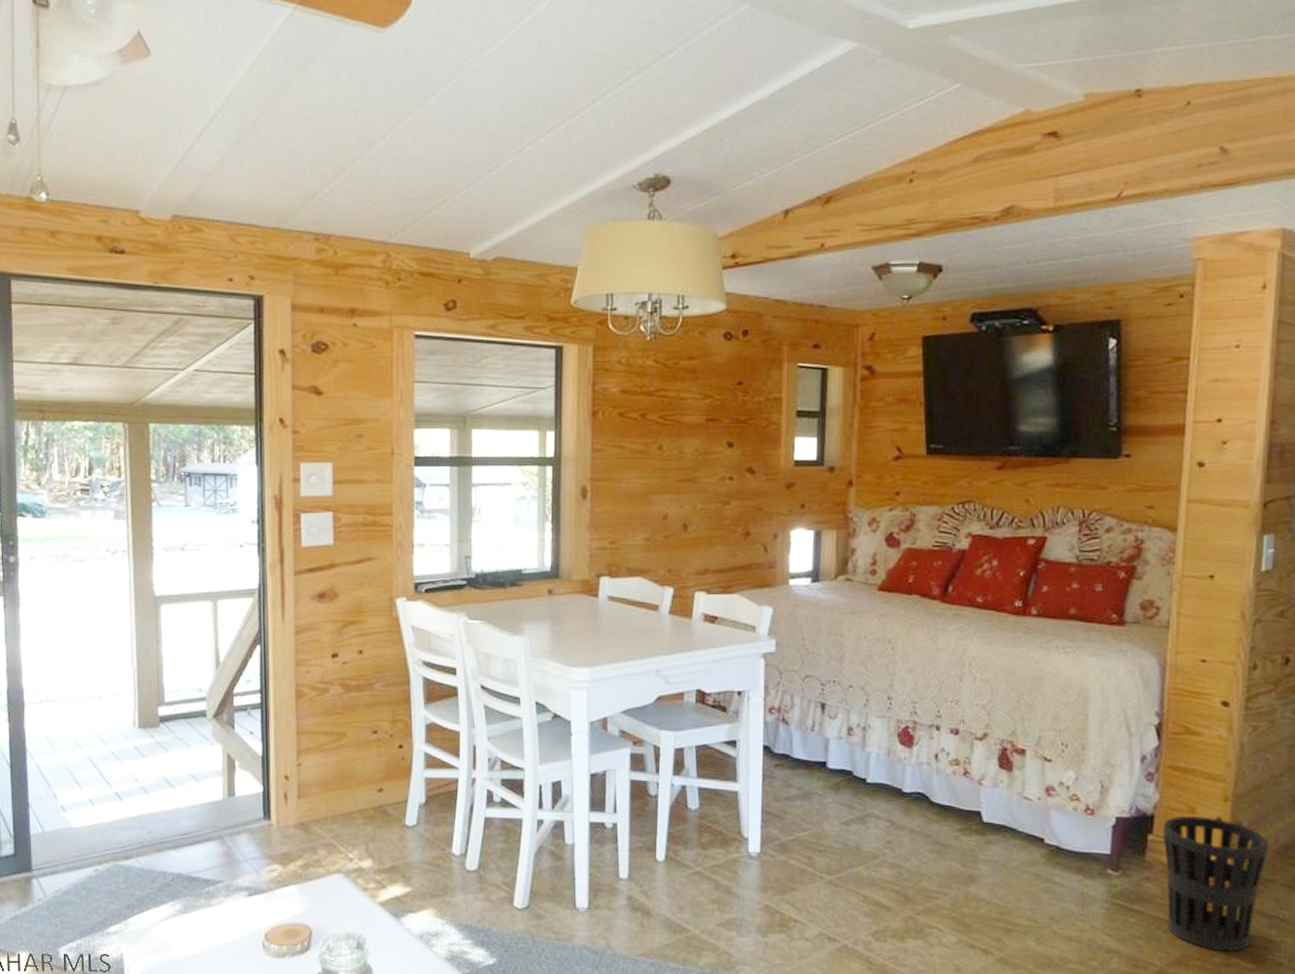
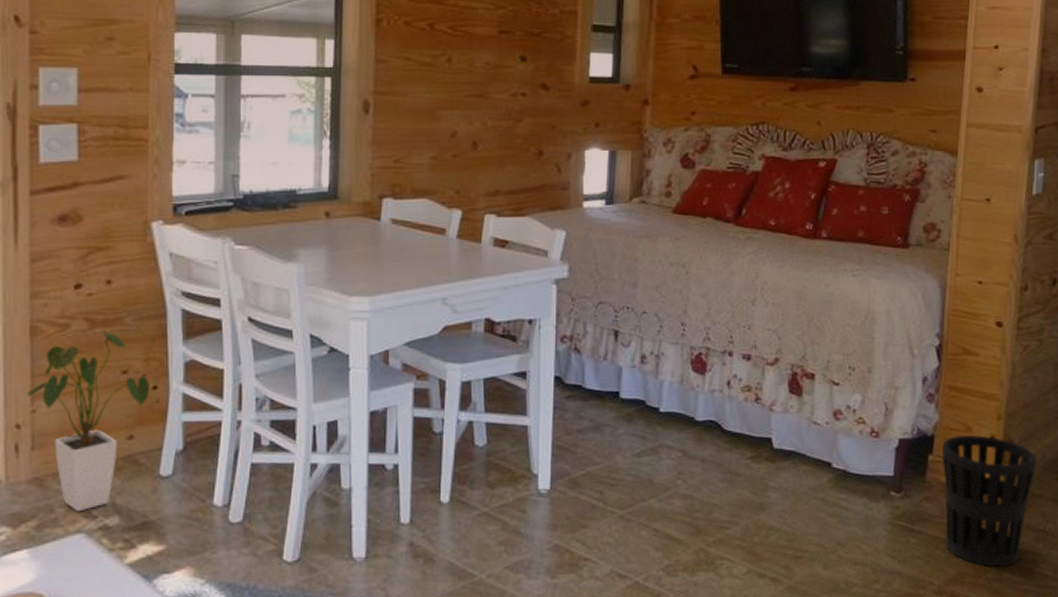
house plant: none [294,693,397,855] -> present [27,328,150,512]

